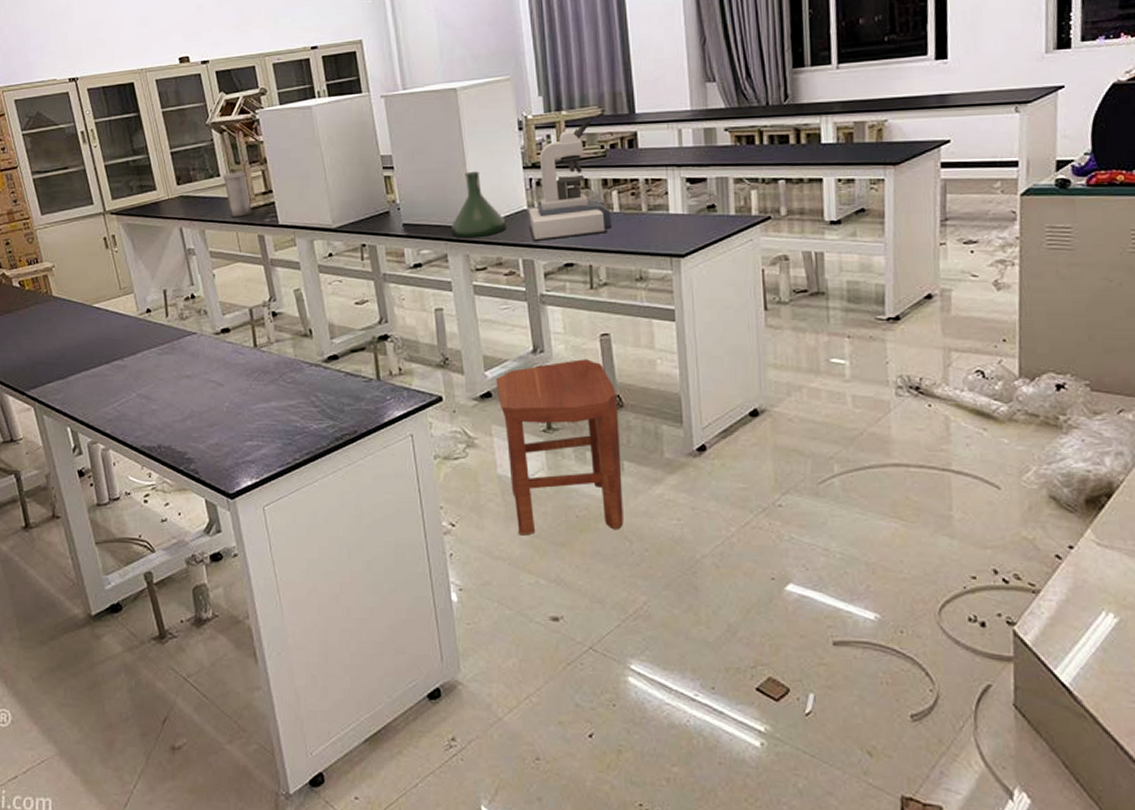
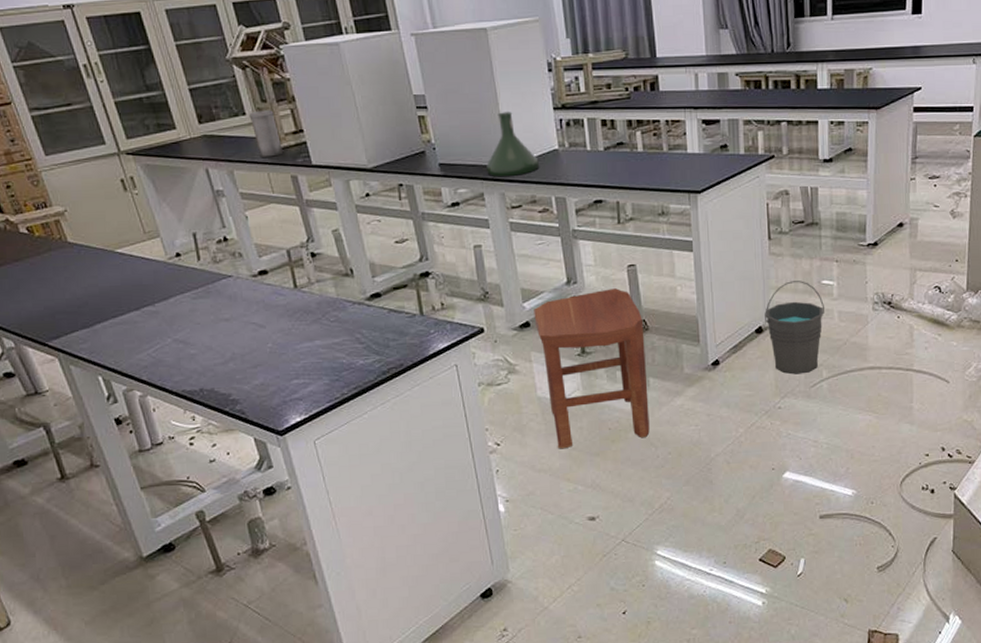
microscope: present [528,118,611,241] -> none [560,61,636,179]
bucket: none [761,358,834,467] -> present [765,280,824,375]

